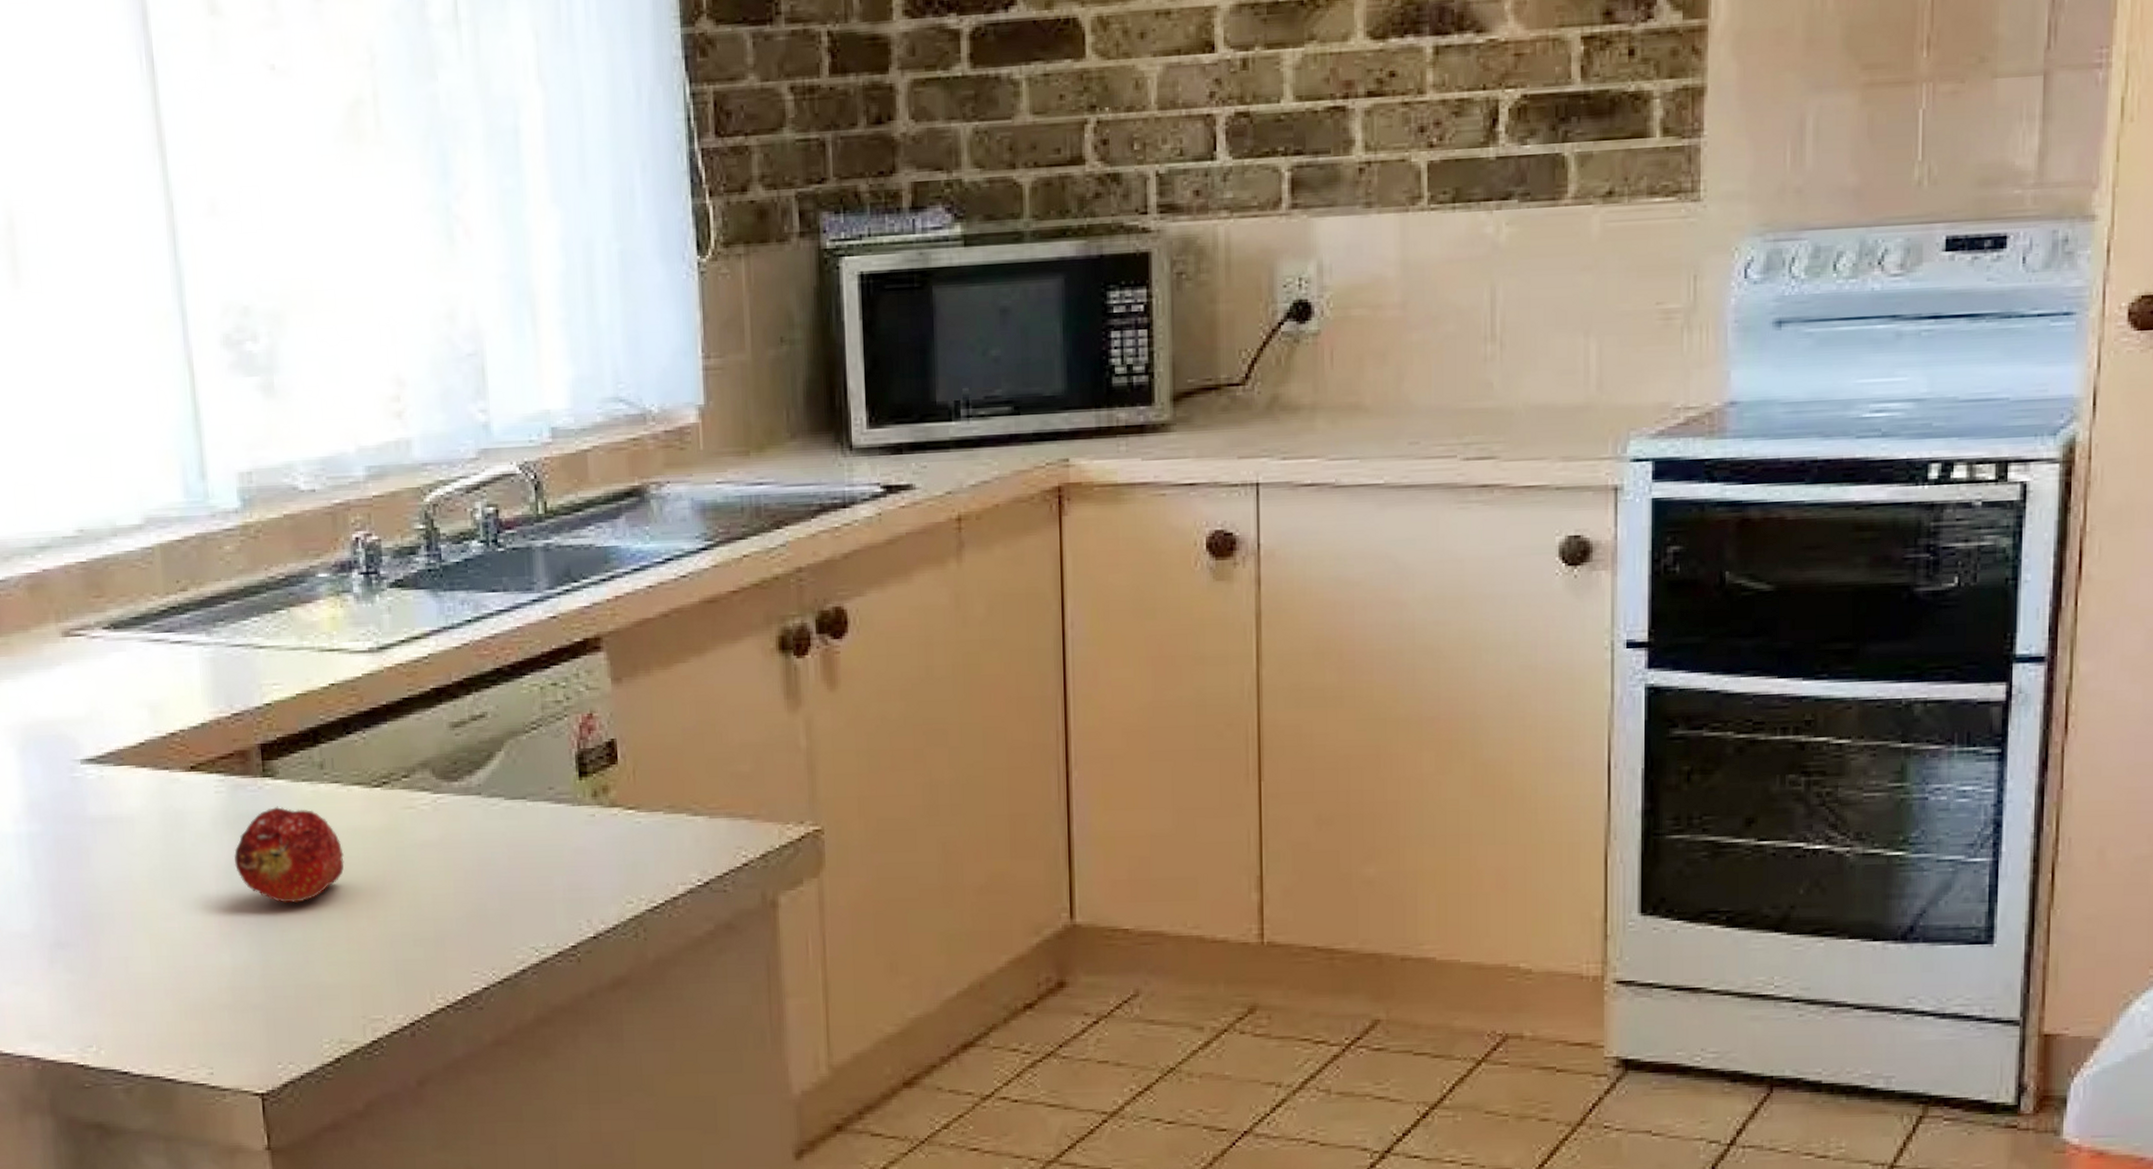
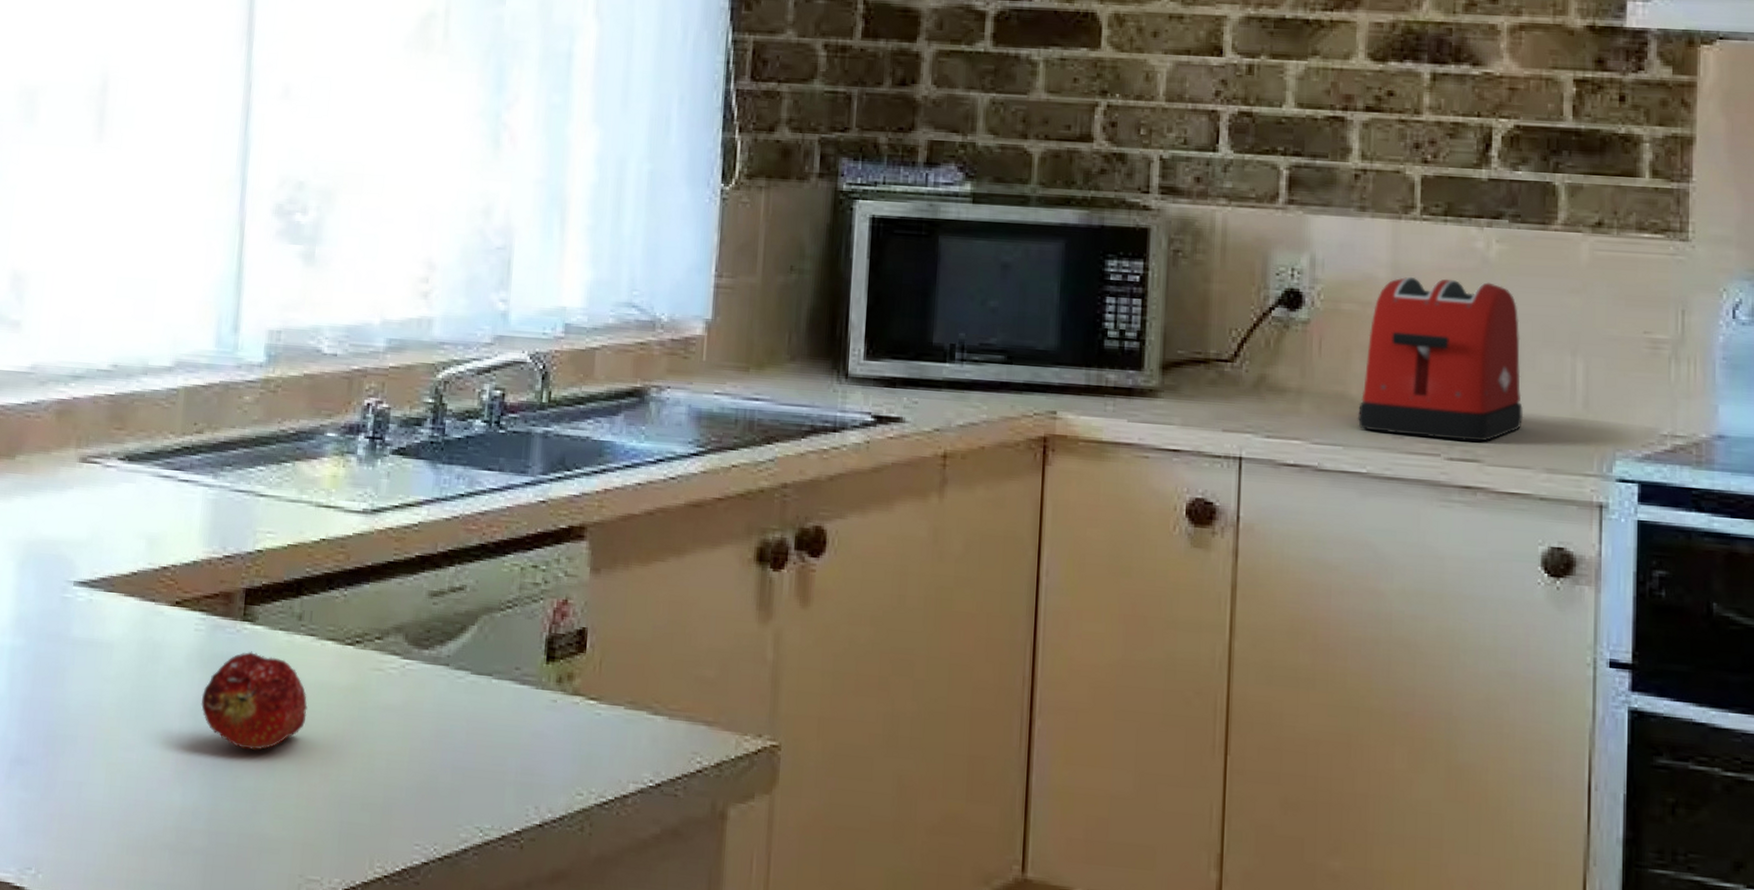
toaster: none [1372,269,1538,440] -> present [1357,276,1524,442]

